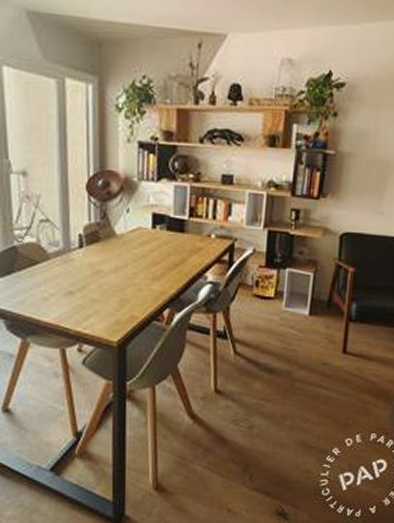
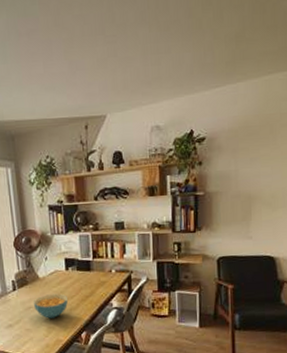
cereal bowl: none [106,257,150,288] -> present [34,294,68,319]

